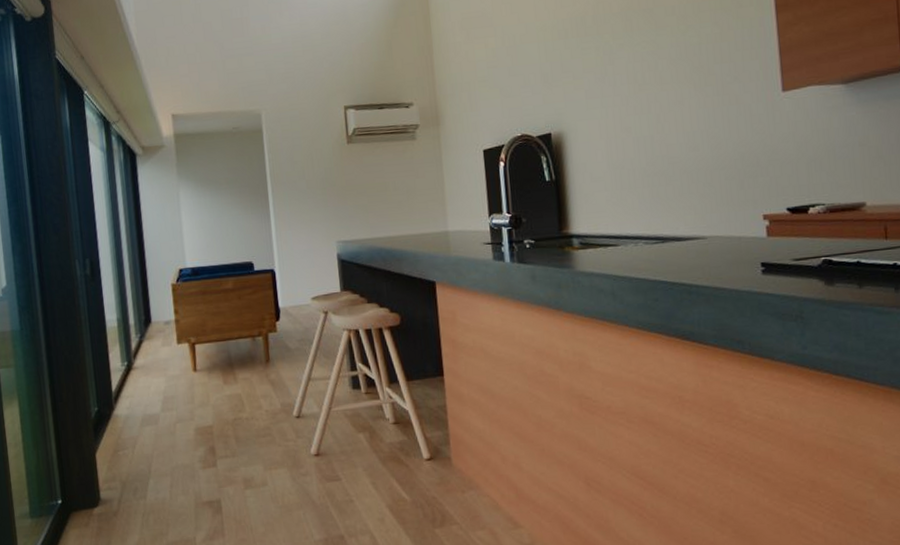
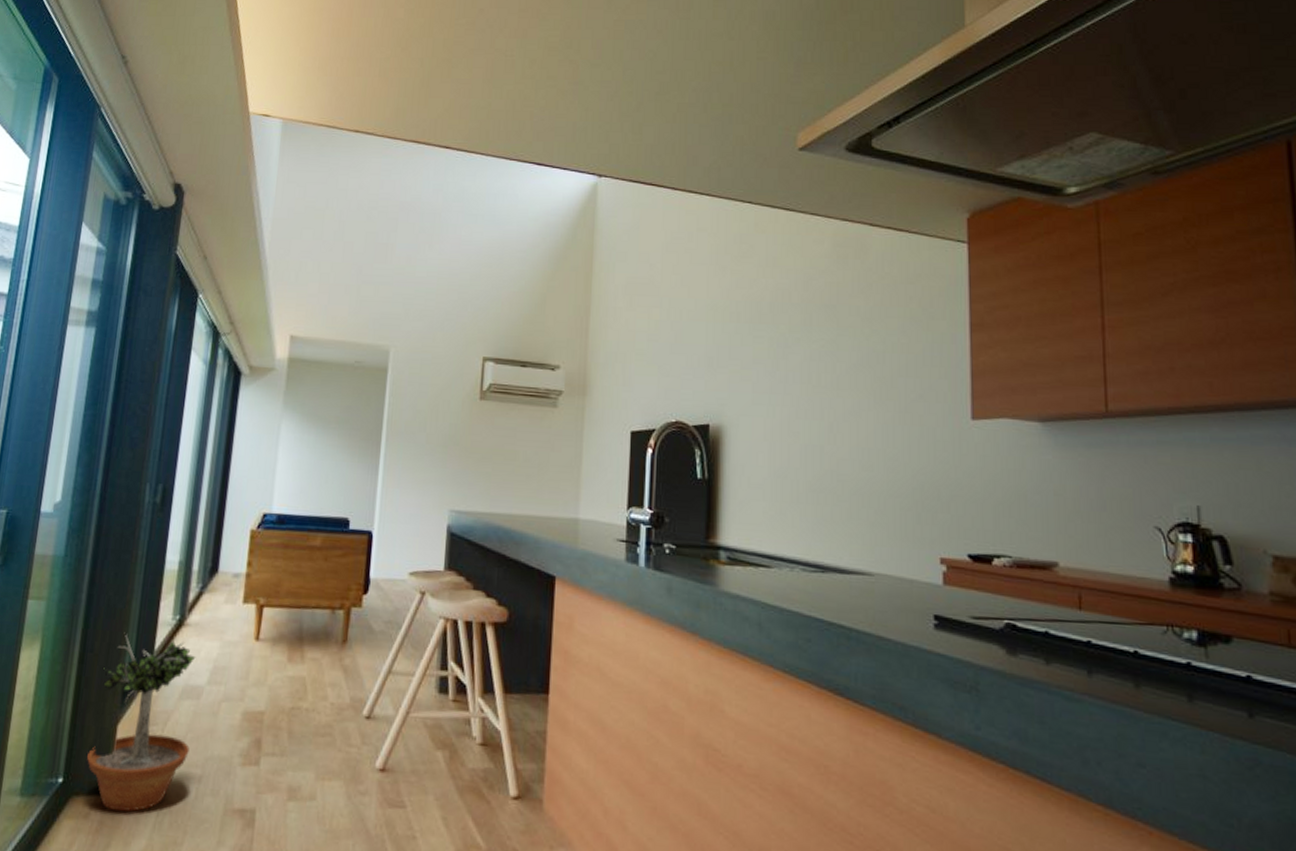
potted tree: none [74,382,158,518] -> present [87,634,196,812]

